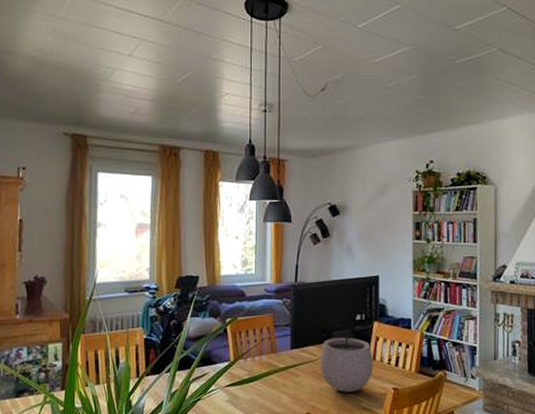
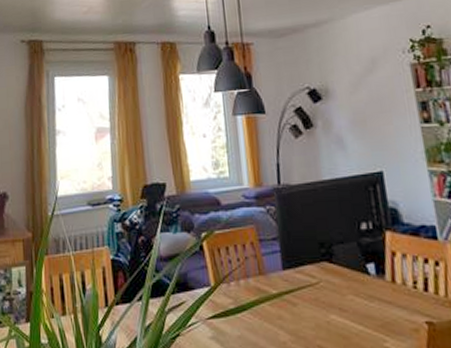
plant pot: present [320,324,373,393] -> none [320,236,394,328]

